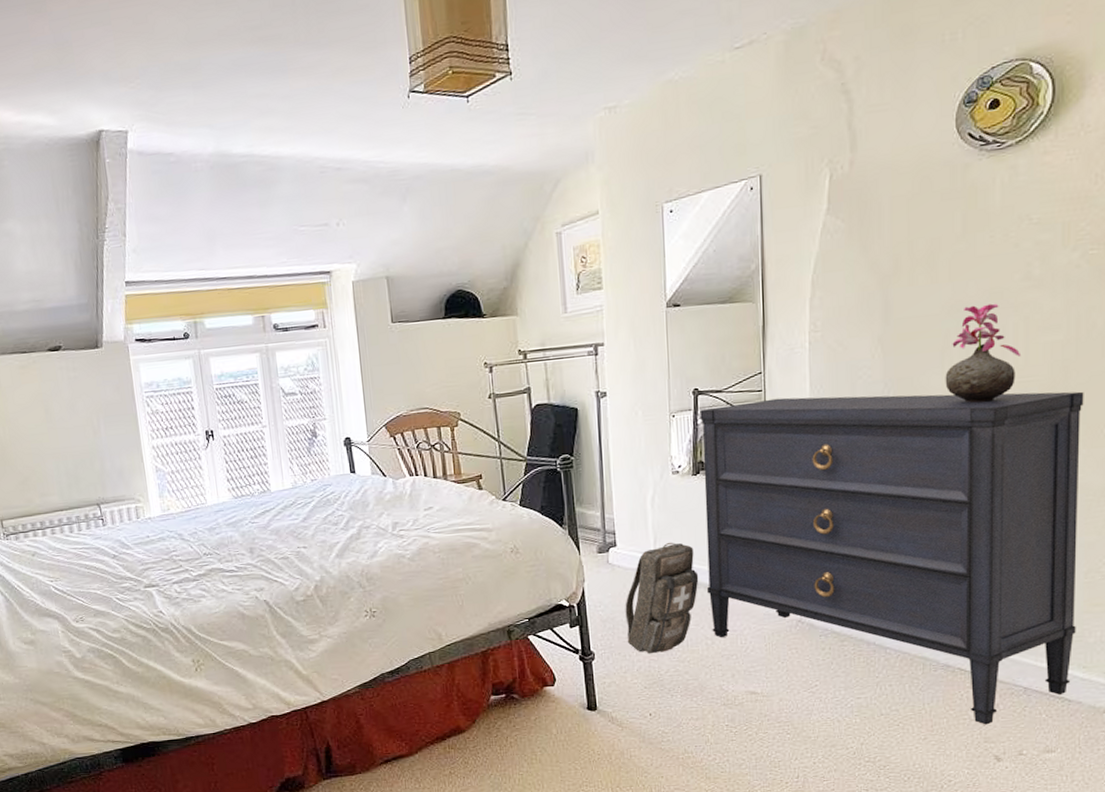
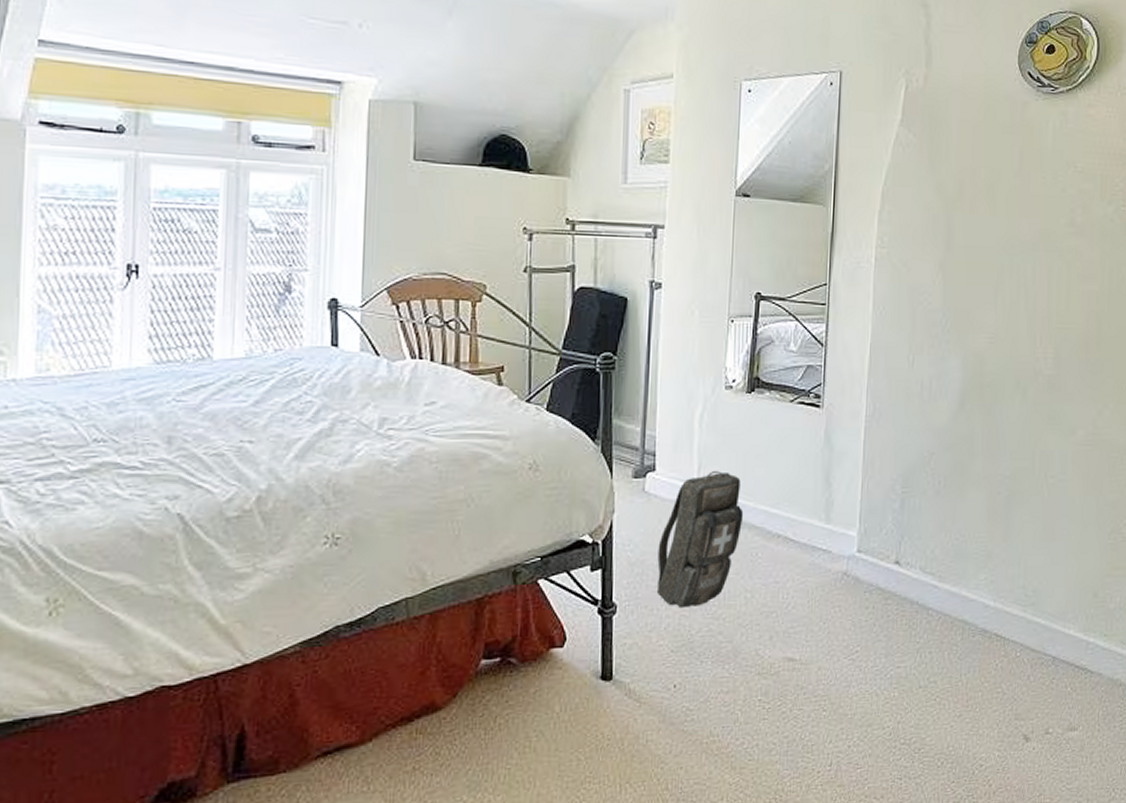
dresser: present [700,391,1084,725] -> none [750,315,1113,700]
vase: present [945,303,1022,403] -> none [997,243,1064,345]

